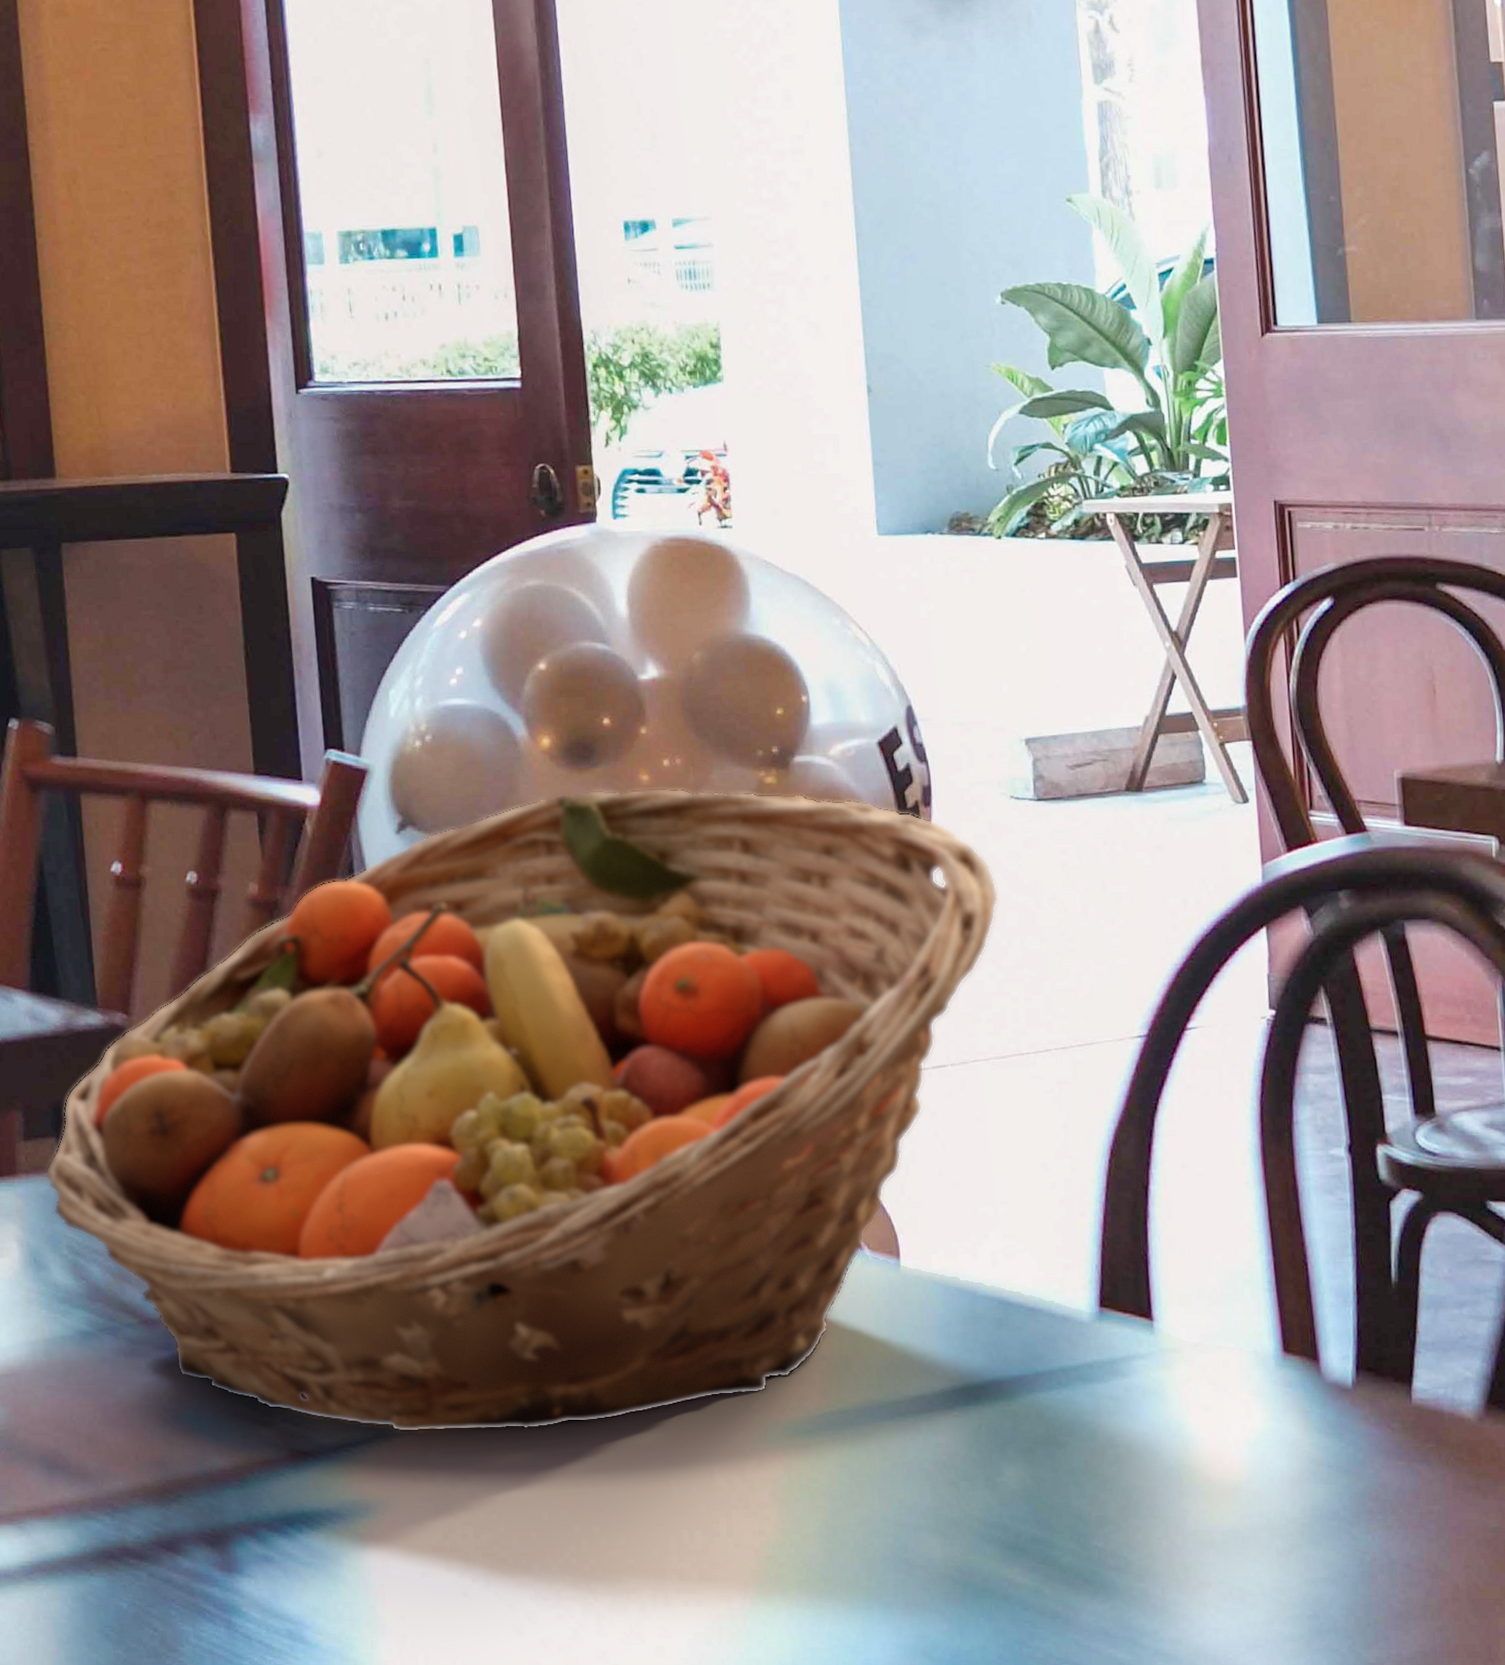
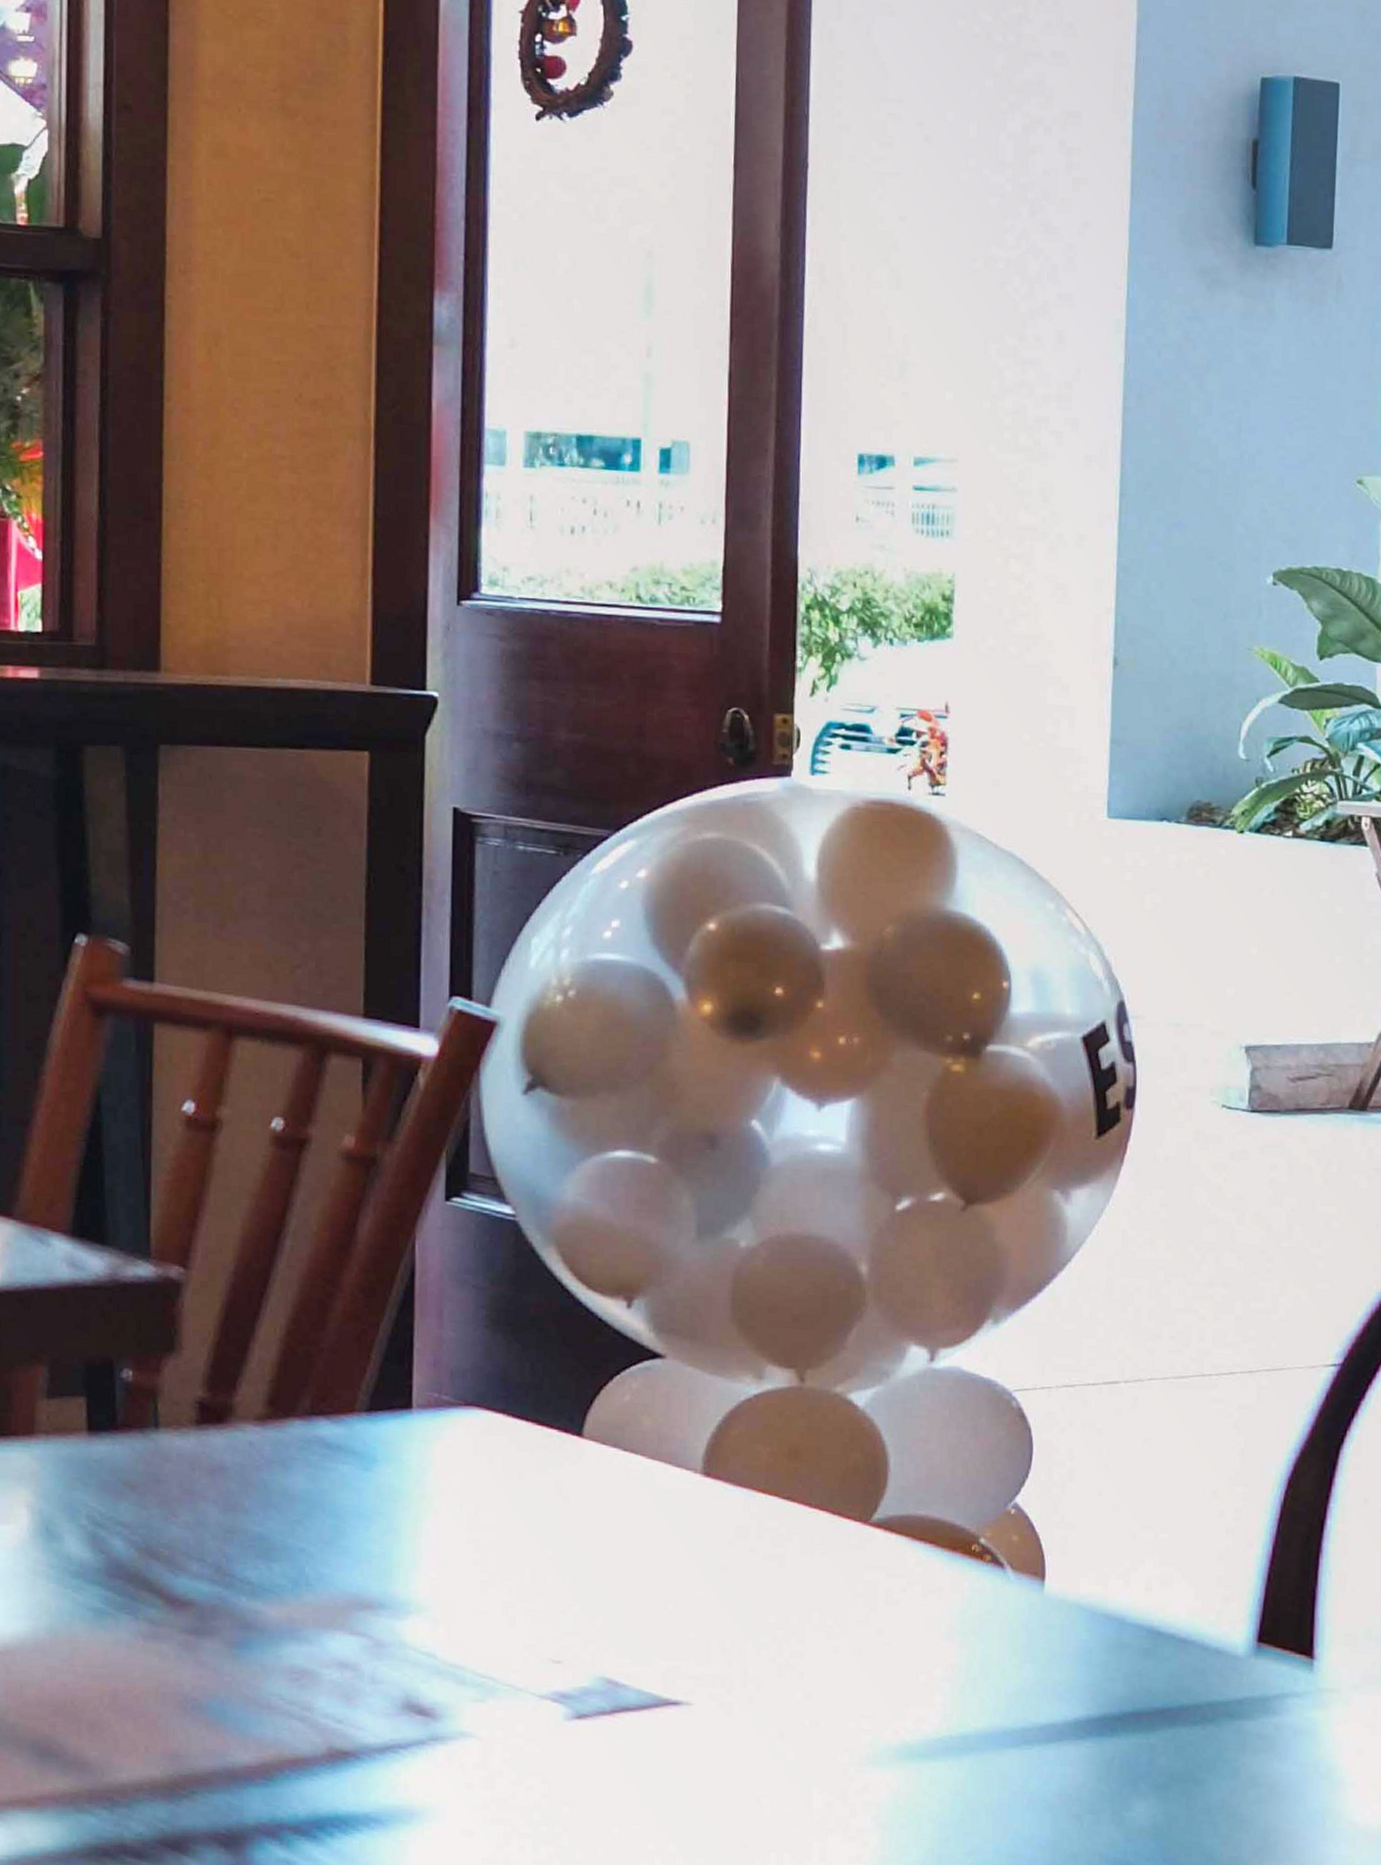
fruit basket: present [44,788,999,1433] -> none [68,1063,1197,1740]

